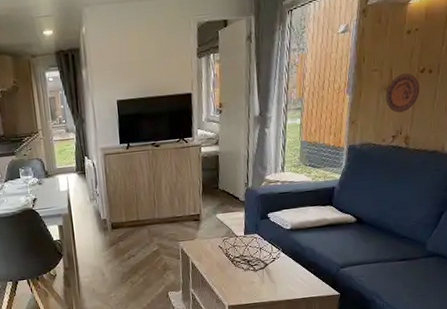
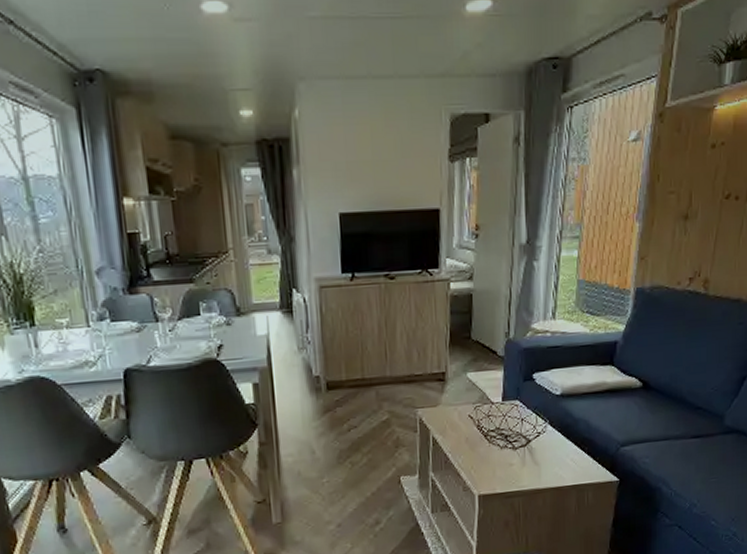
decorative plate: present [385,73,421,113] -> none [683,198,725,249]

